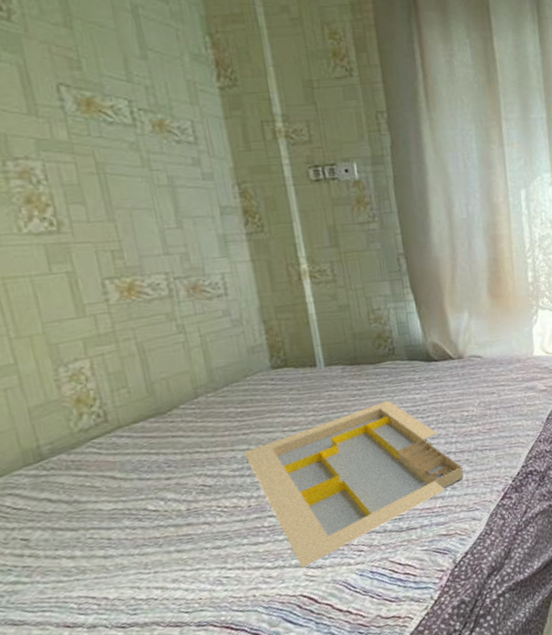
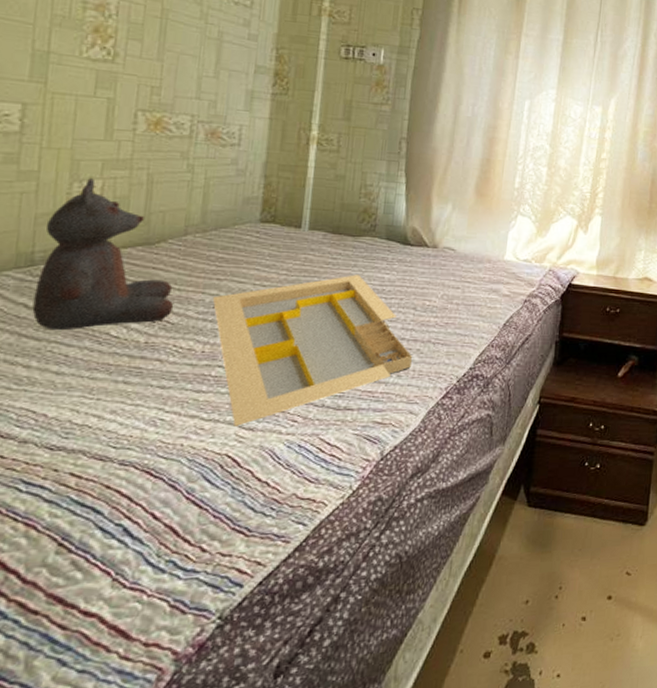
teddy bear: none [43,359,207,519] -> present [32,178,174,331]

